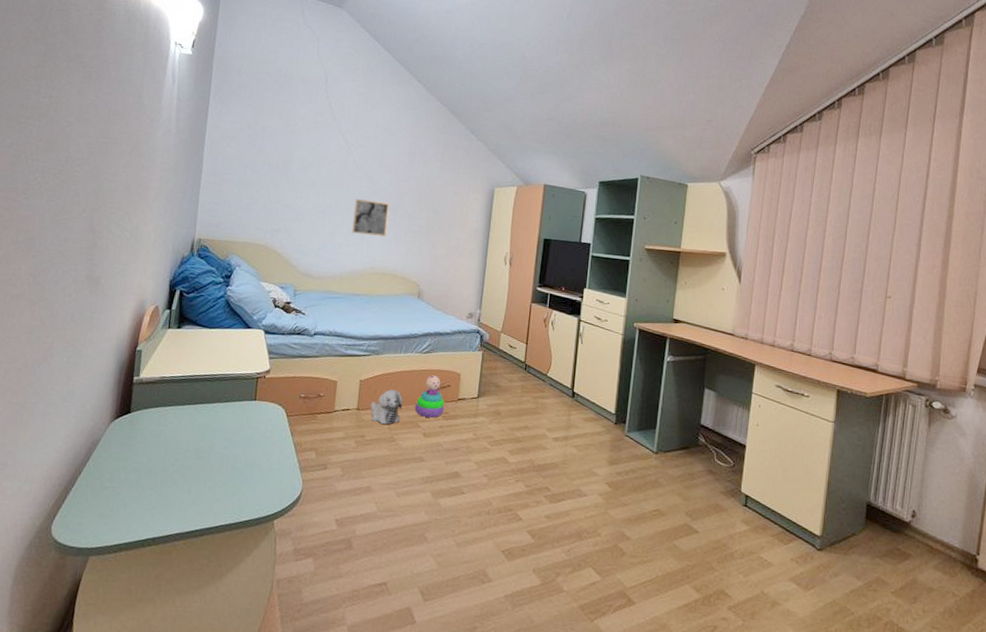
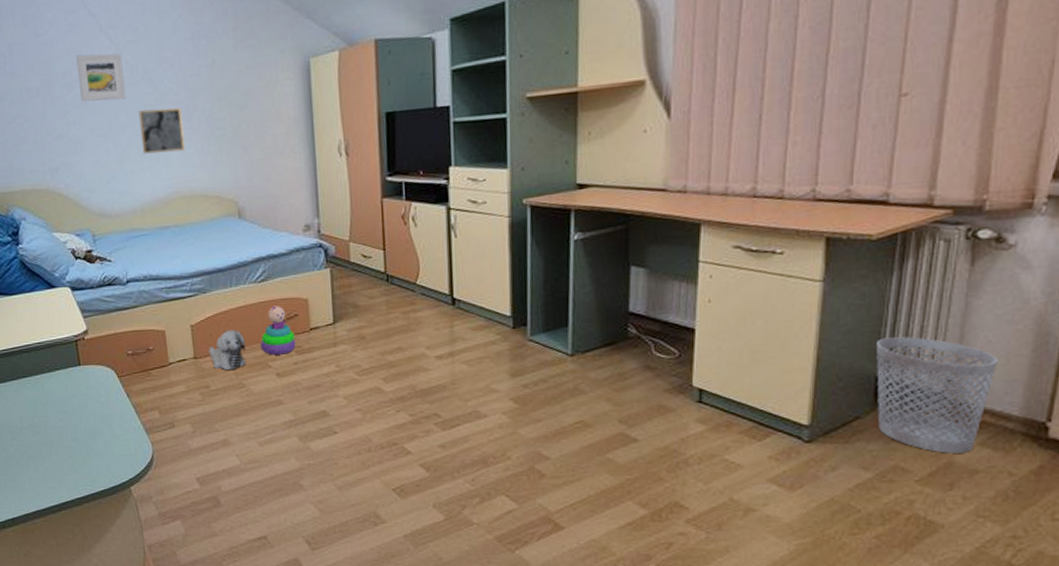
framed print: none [311,147,352,188] -> present [75,53,126,102]
wastebasket: none [867,473,946,573] -> present [876,337,999,454]

